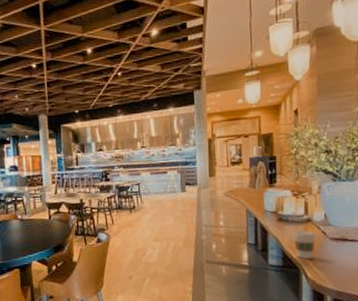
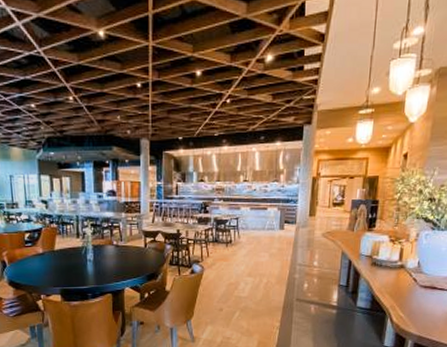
coffee cup: present [292,230,317,260] -> none [384,275,408,305]

